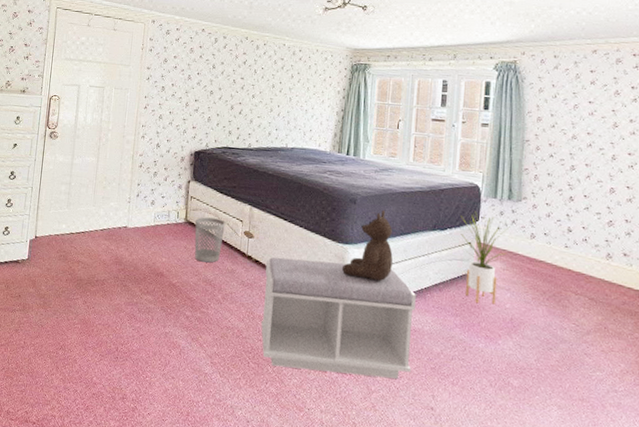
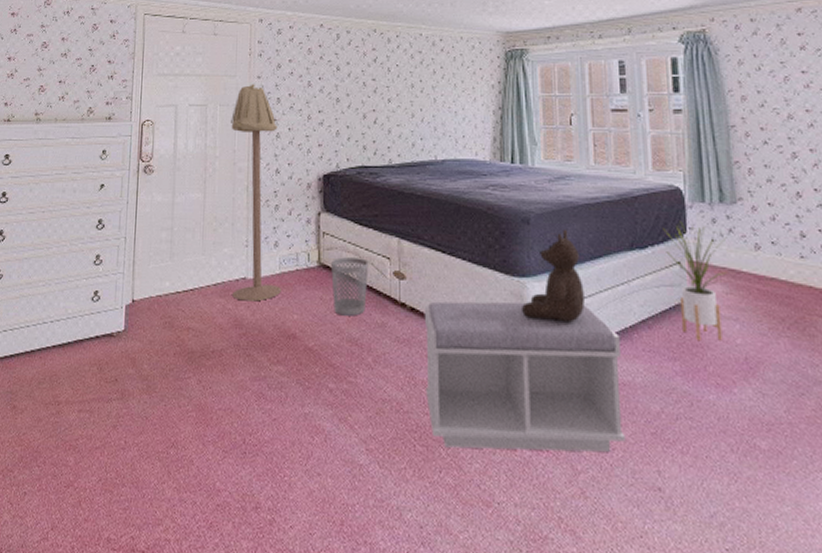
floor lamp: none [115,73,161,246] -> present [231,84,281,302]

